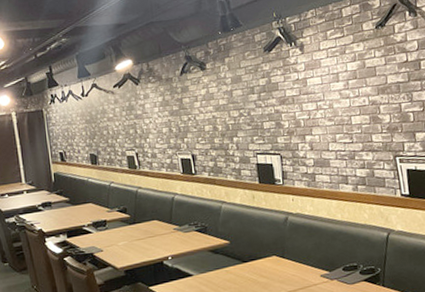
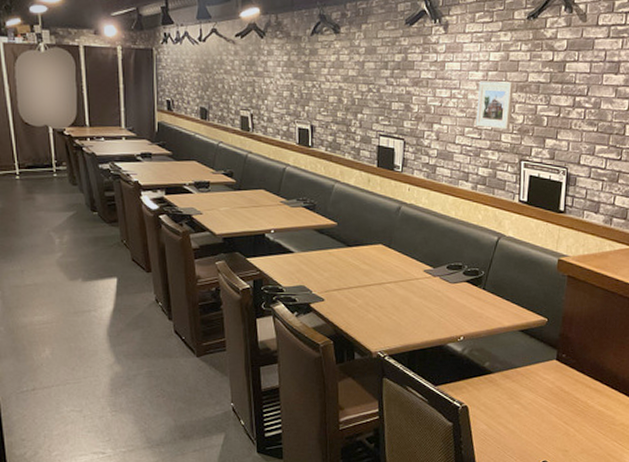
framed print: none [342,86,379,132] -> present [475,81,514,130]

